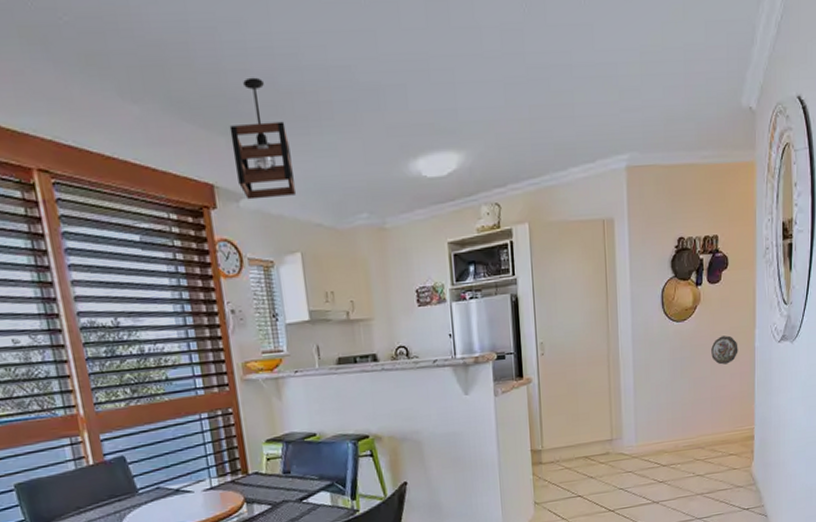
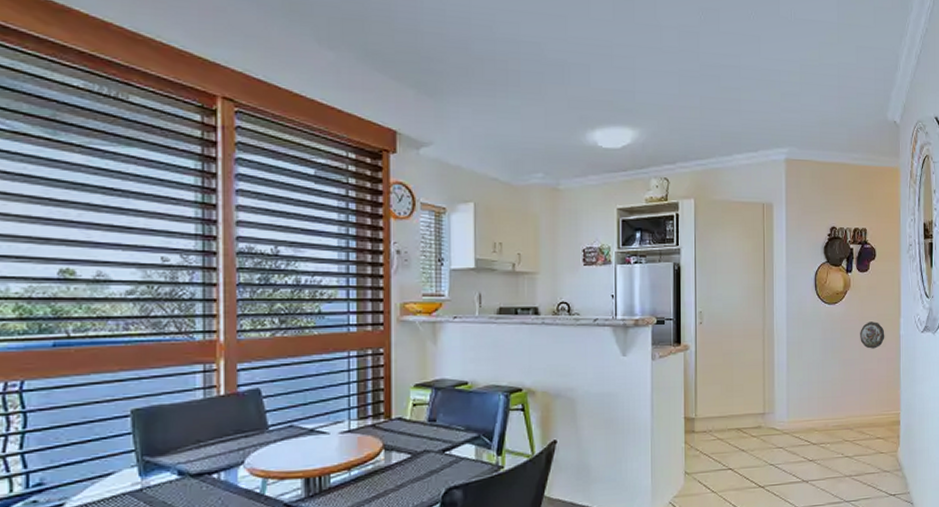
pendant light: present [229,77,297,200] -> none [419,41,477,150]

